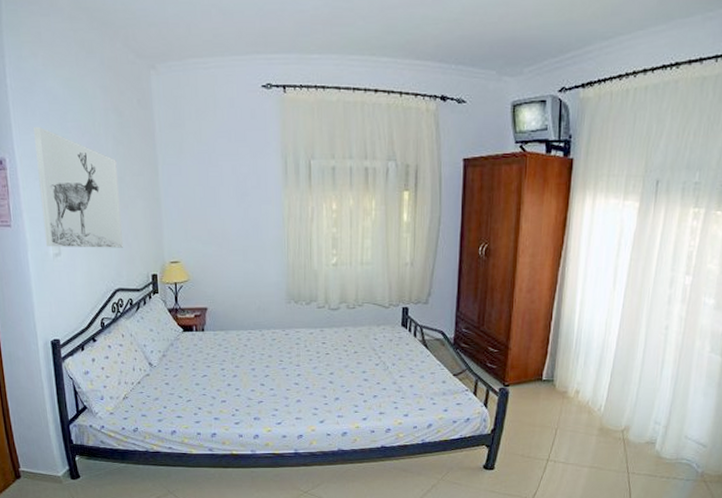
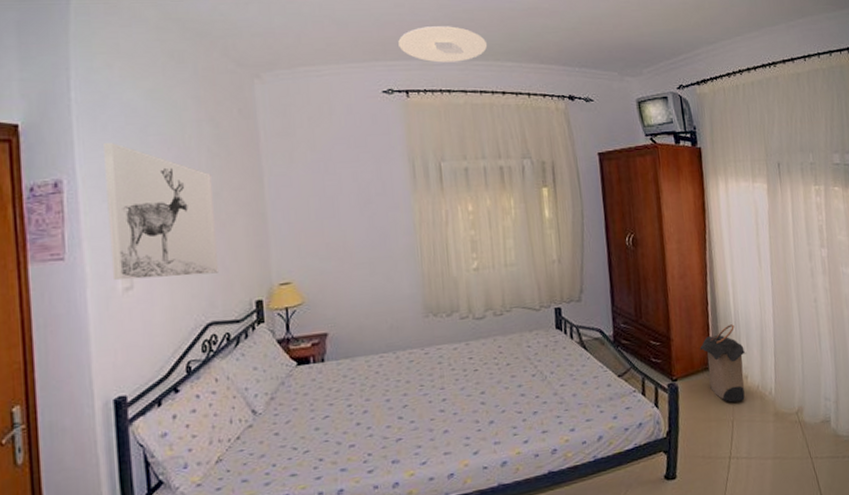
ceiling light: none [279,16,365,57] -> present [398,26,488,63]
laundry hamper: none [536,341,582,413] -> present [700,324,746,402]

